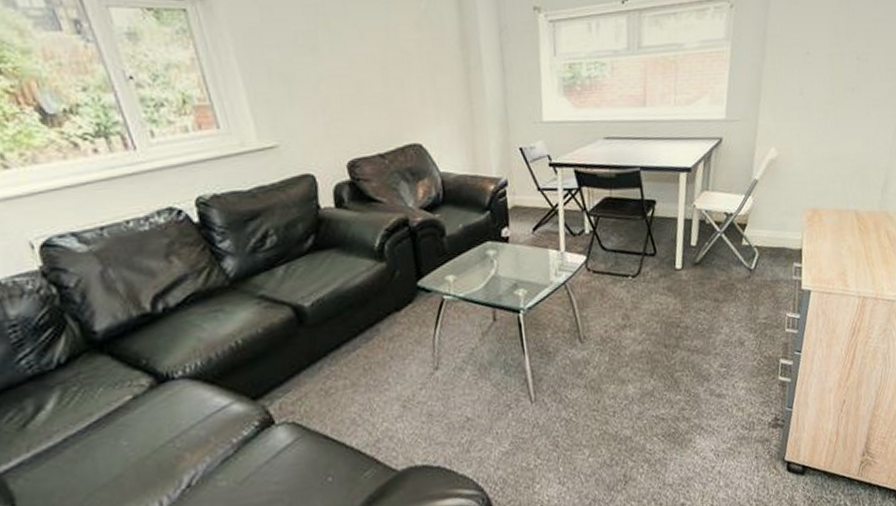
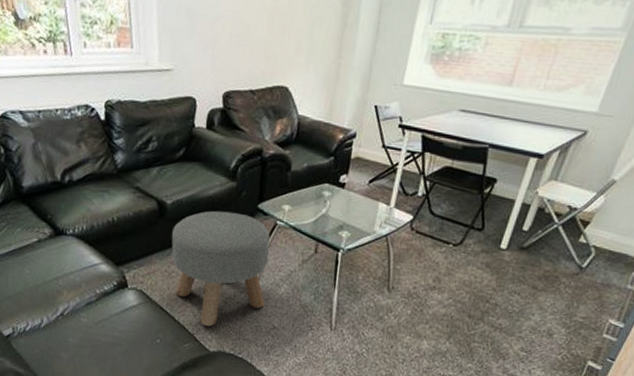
ottoman: none [319,297,451,443] -> present [171,210,270,327]

